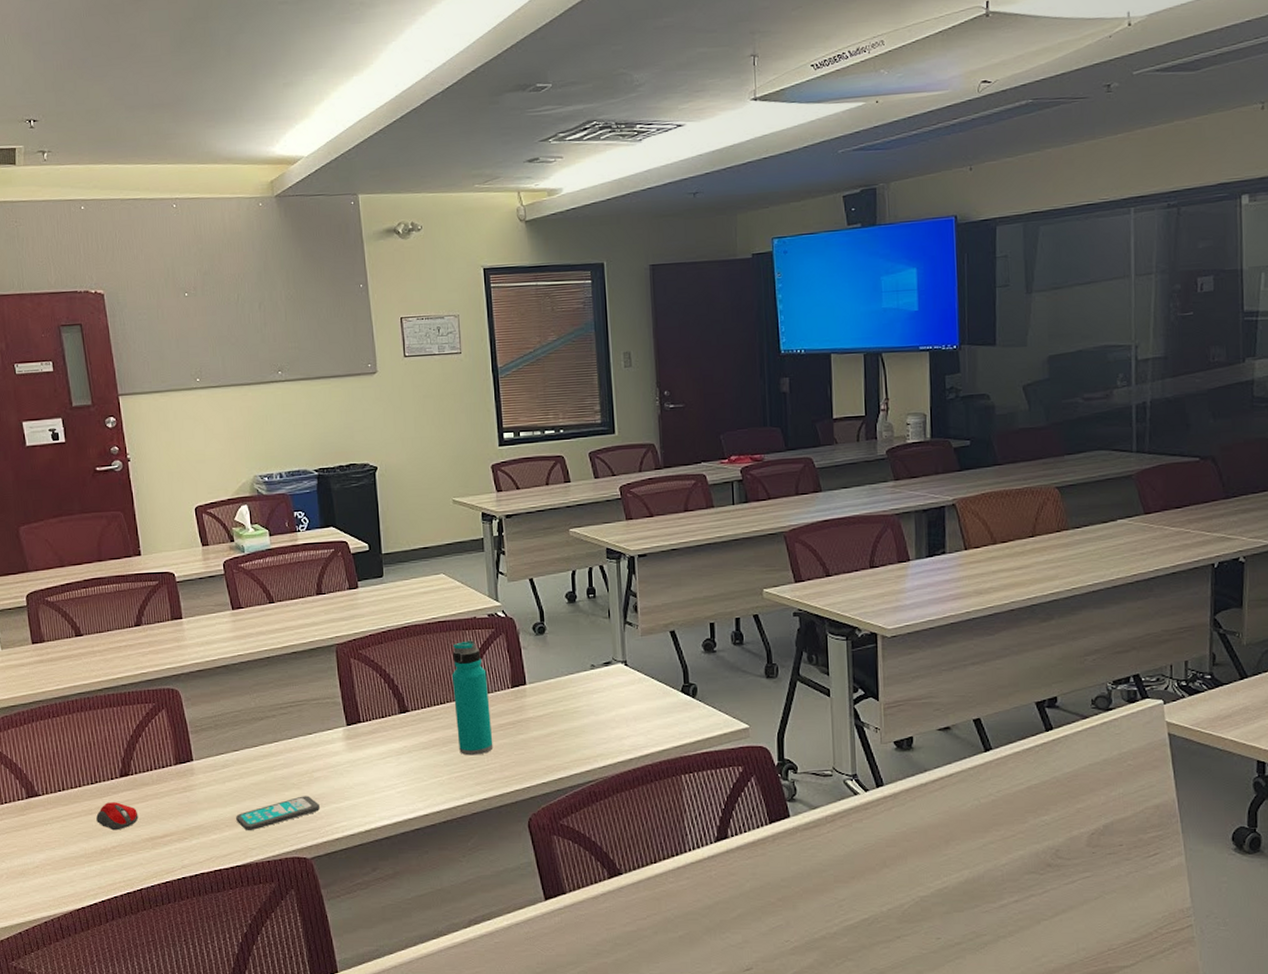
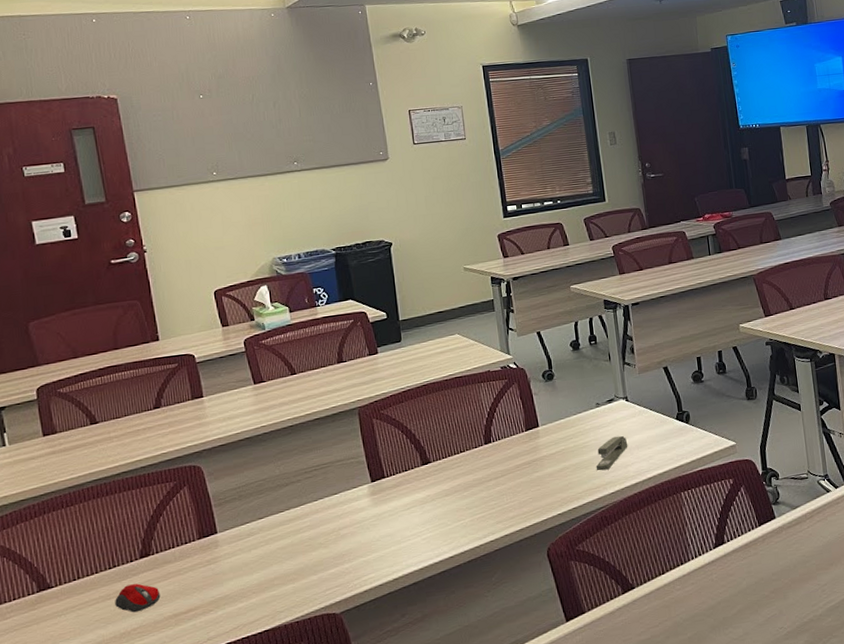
smartphone: present [236,796,320,831] -> none [263,553,347,595]
water bottle: present [452,640,493,756] -> none [470,391,512,497]
stapler: none [586,704,624,741] -> present [596,435,628,471]

